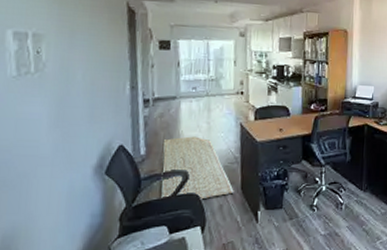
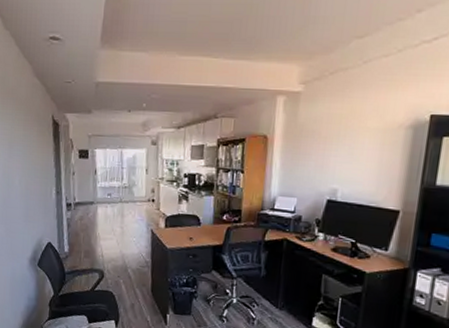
rug: present [161,136,234,200] -> none [81,238,145,297]

